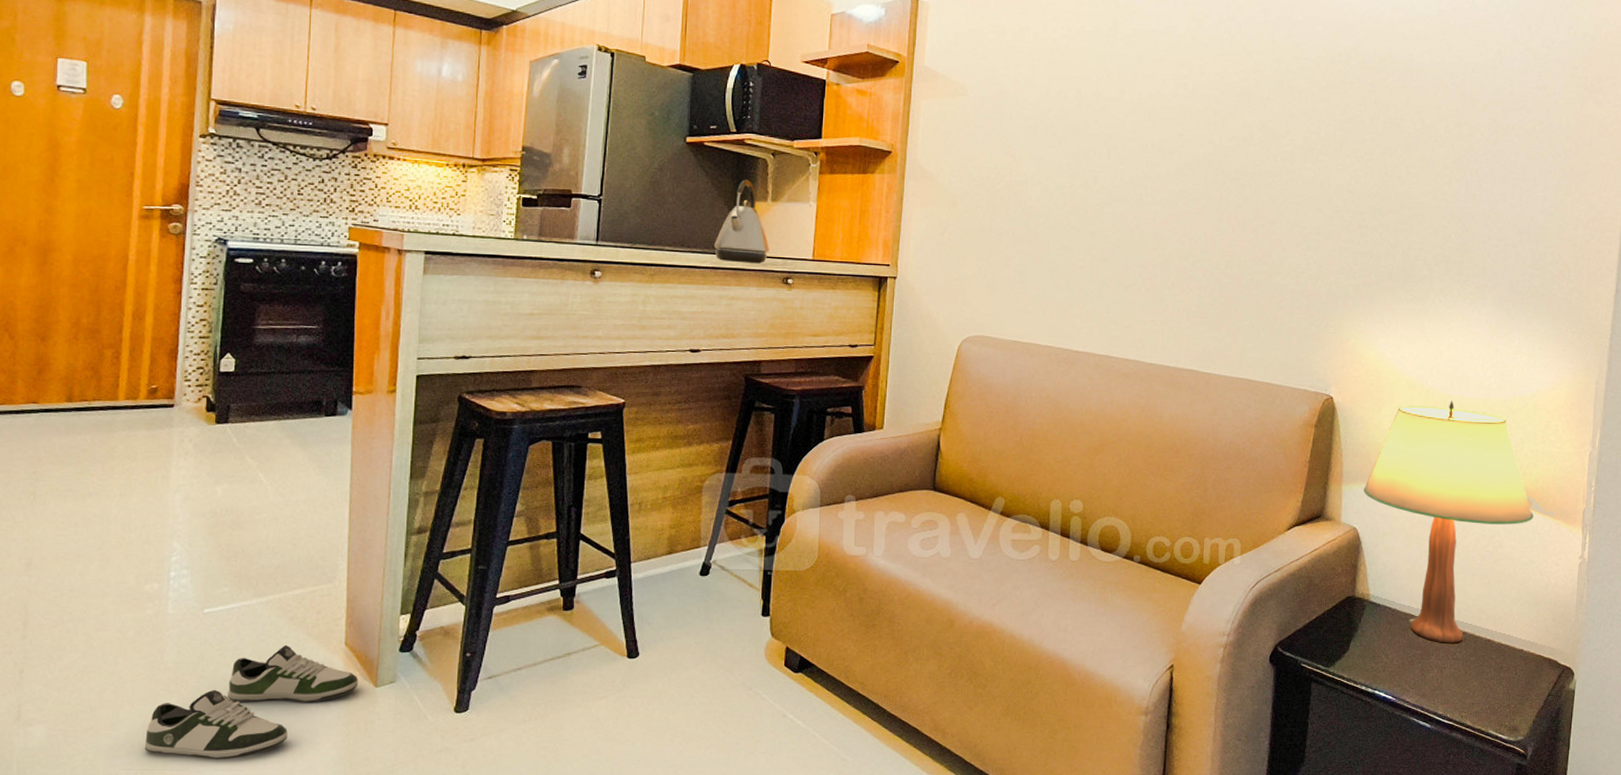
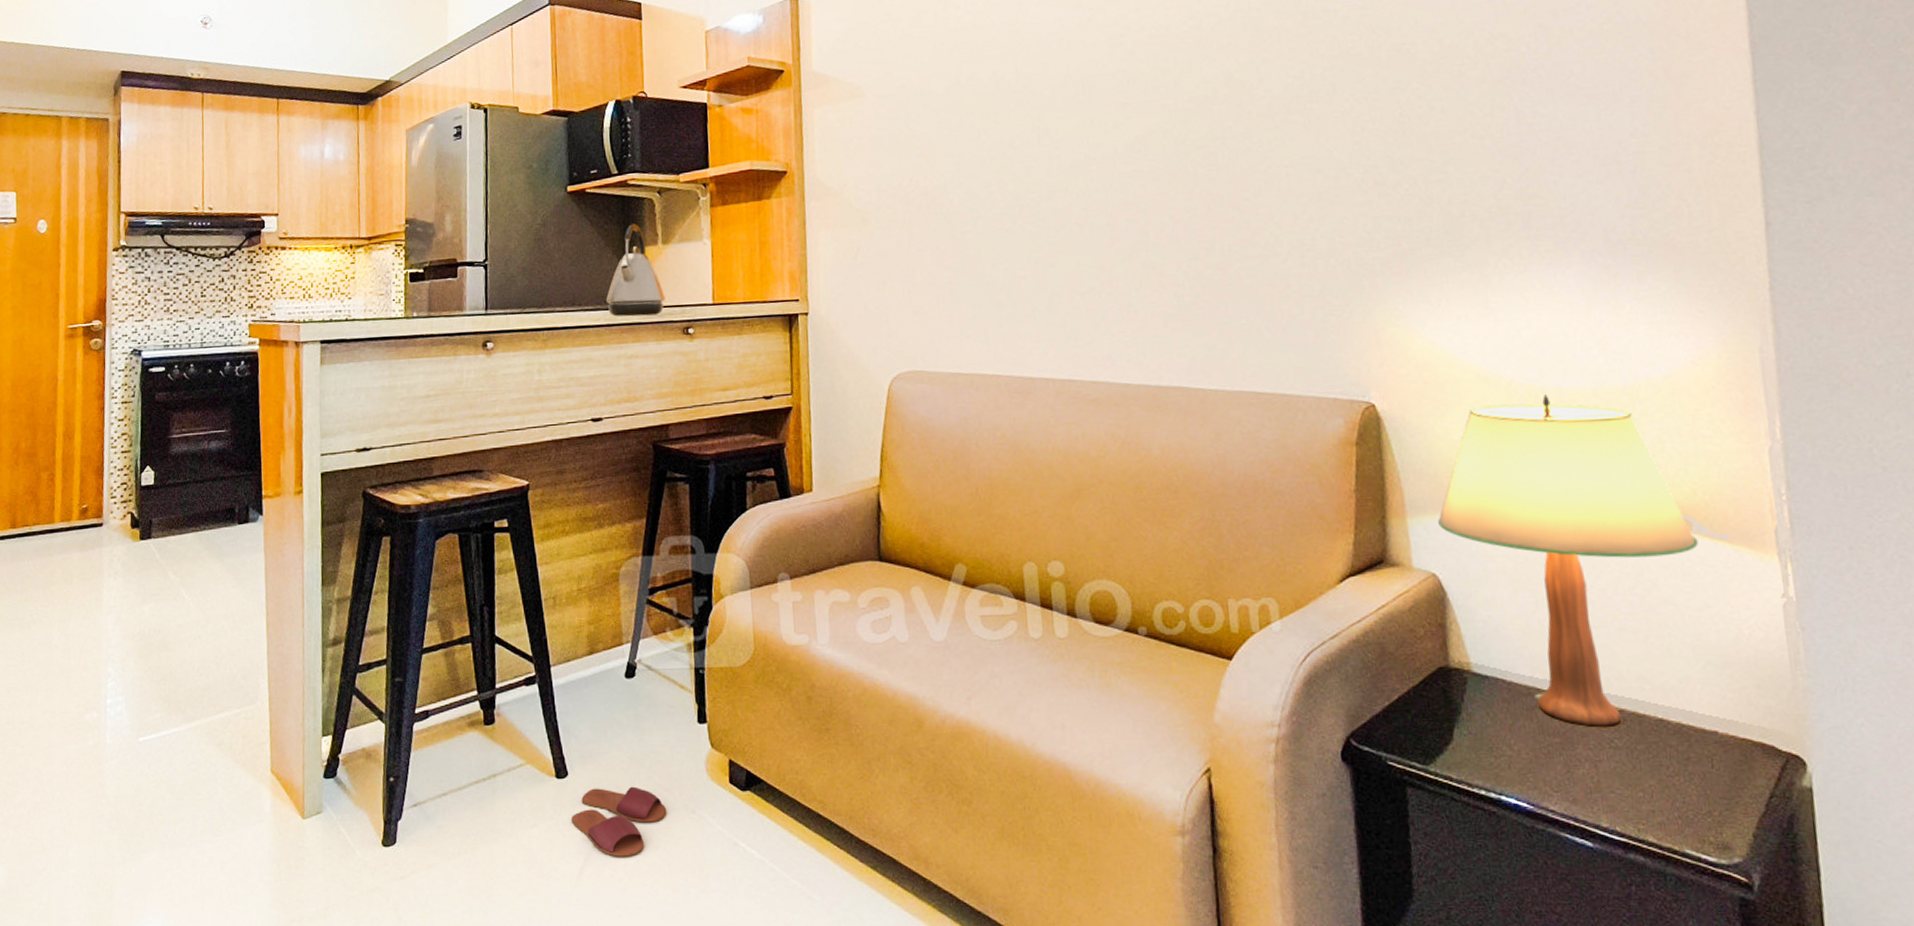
shoe: present [144,644,359,760] -> none [91,773,287,903]
slippers: none [639,666,726,725] -> present [572,786,666,857]

